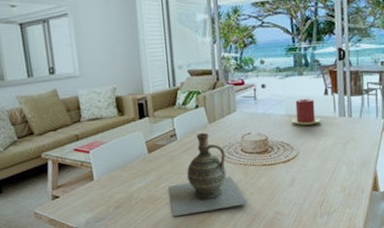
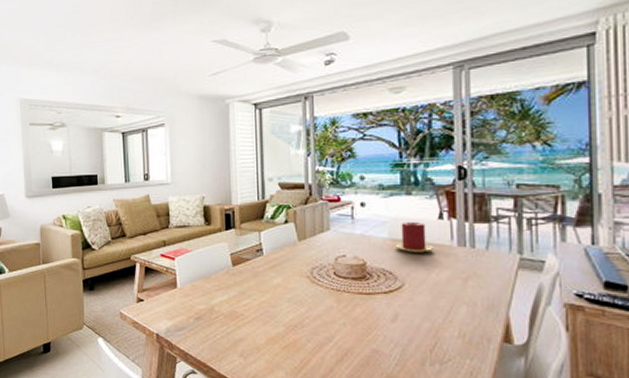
ceramic jug: present [168,132,248,217] -> none [251,250,339,338]

